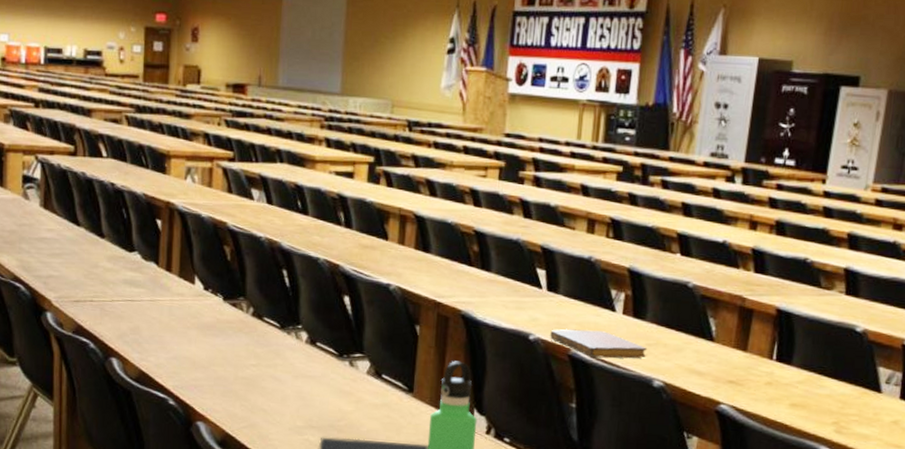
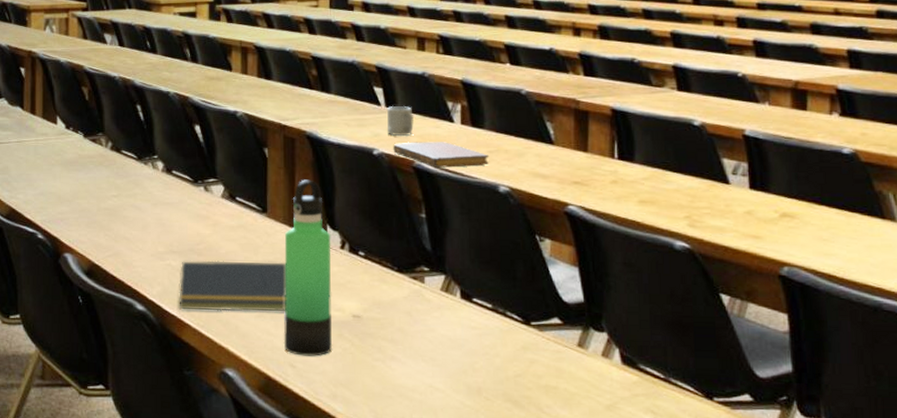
cup: none [545,289,576,322] -> present [387,105,415,136]

